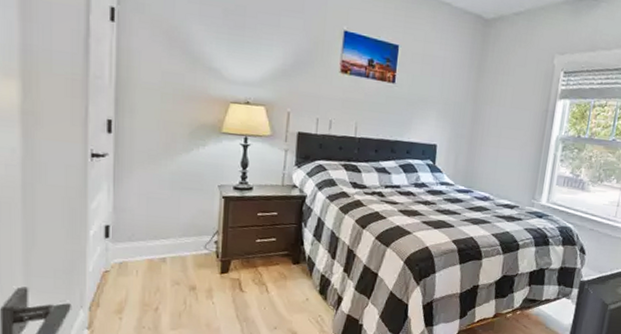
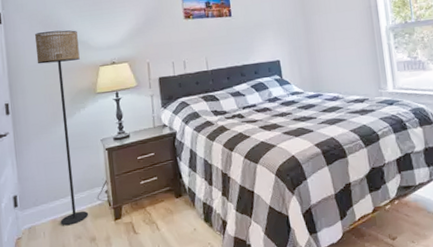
floor lamp: none [154,44,209,269] -> present [34,30,89,226]

